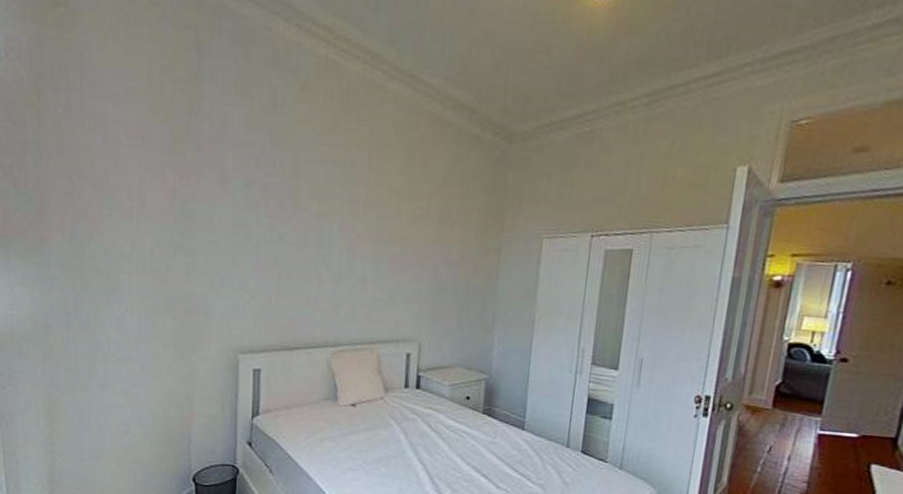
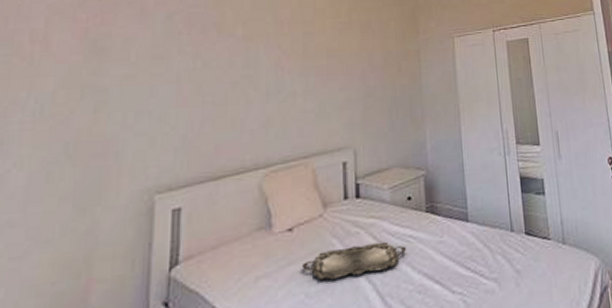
serving tray: none [362,428,458,455] -> present [303,241,406,281]

